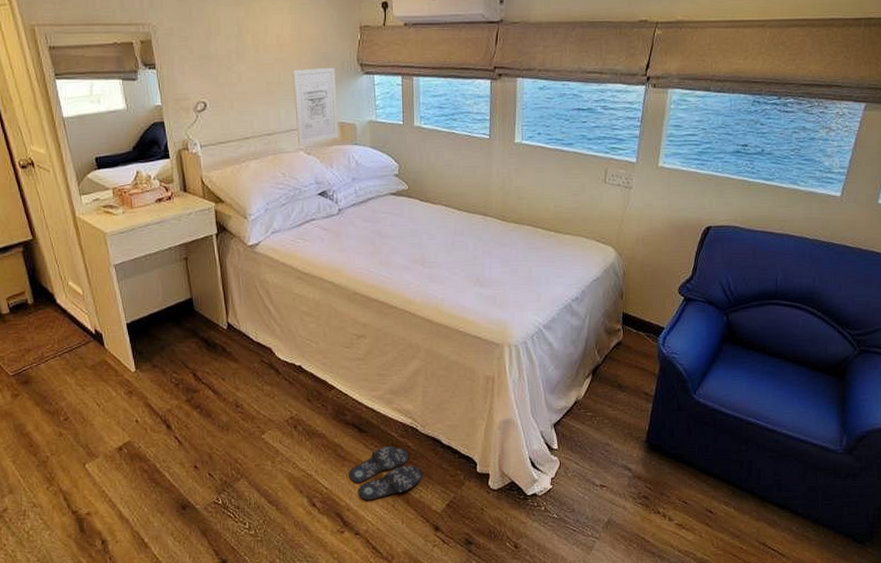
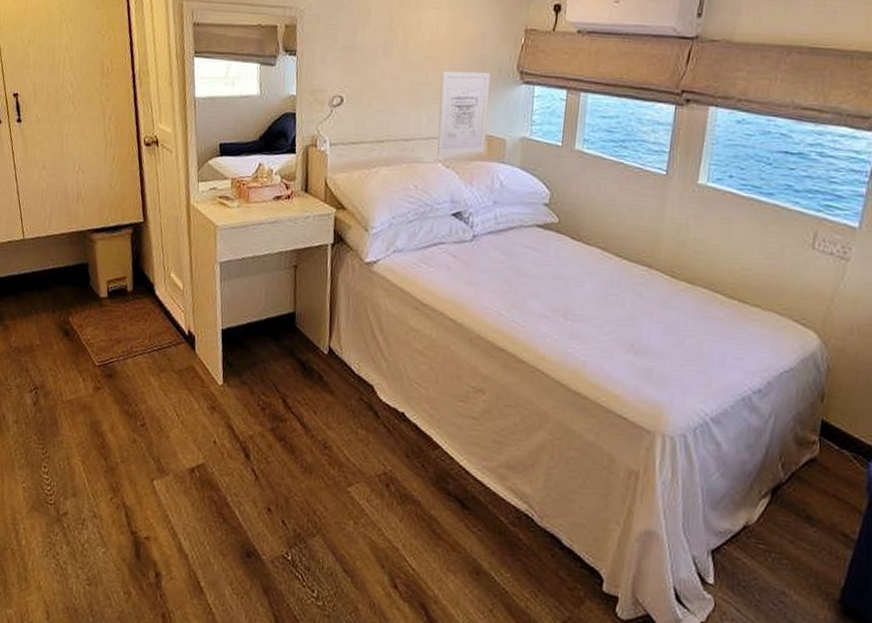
slippers: present [349,445,422,501] -> none [442,532,532,598]

